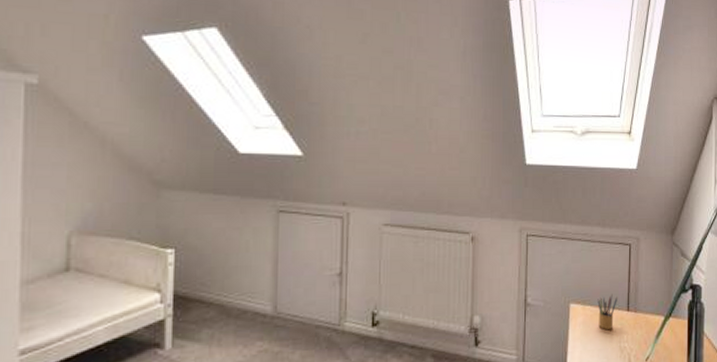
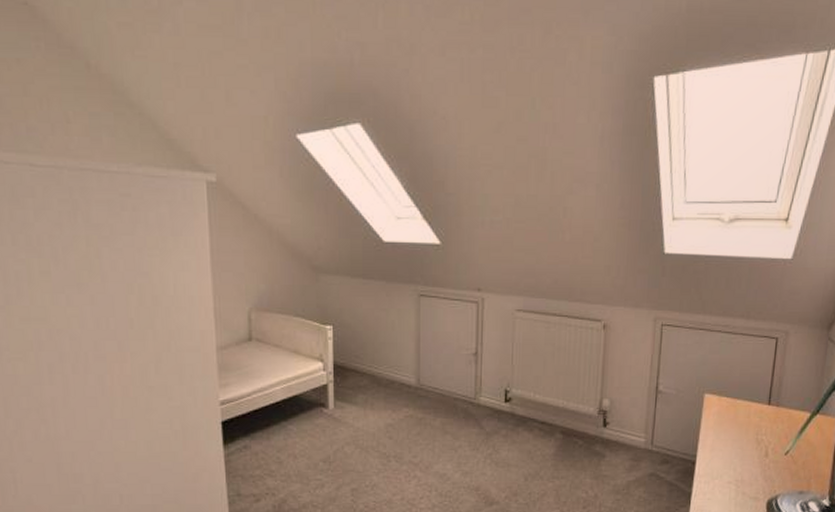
pencil box: present [597,294,617,331] -> none [734,387,758,422]

